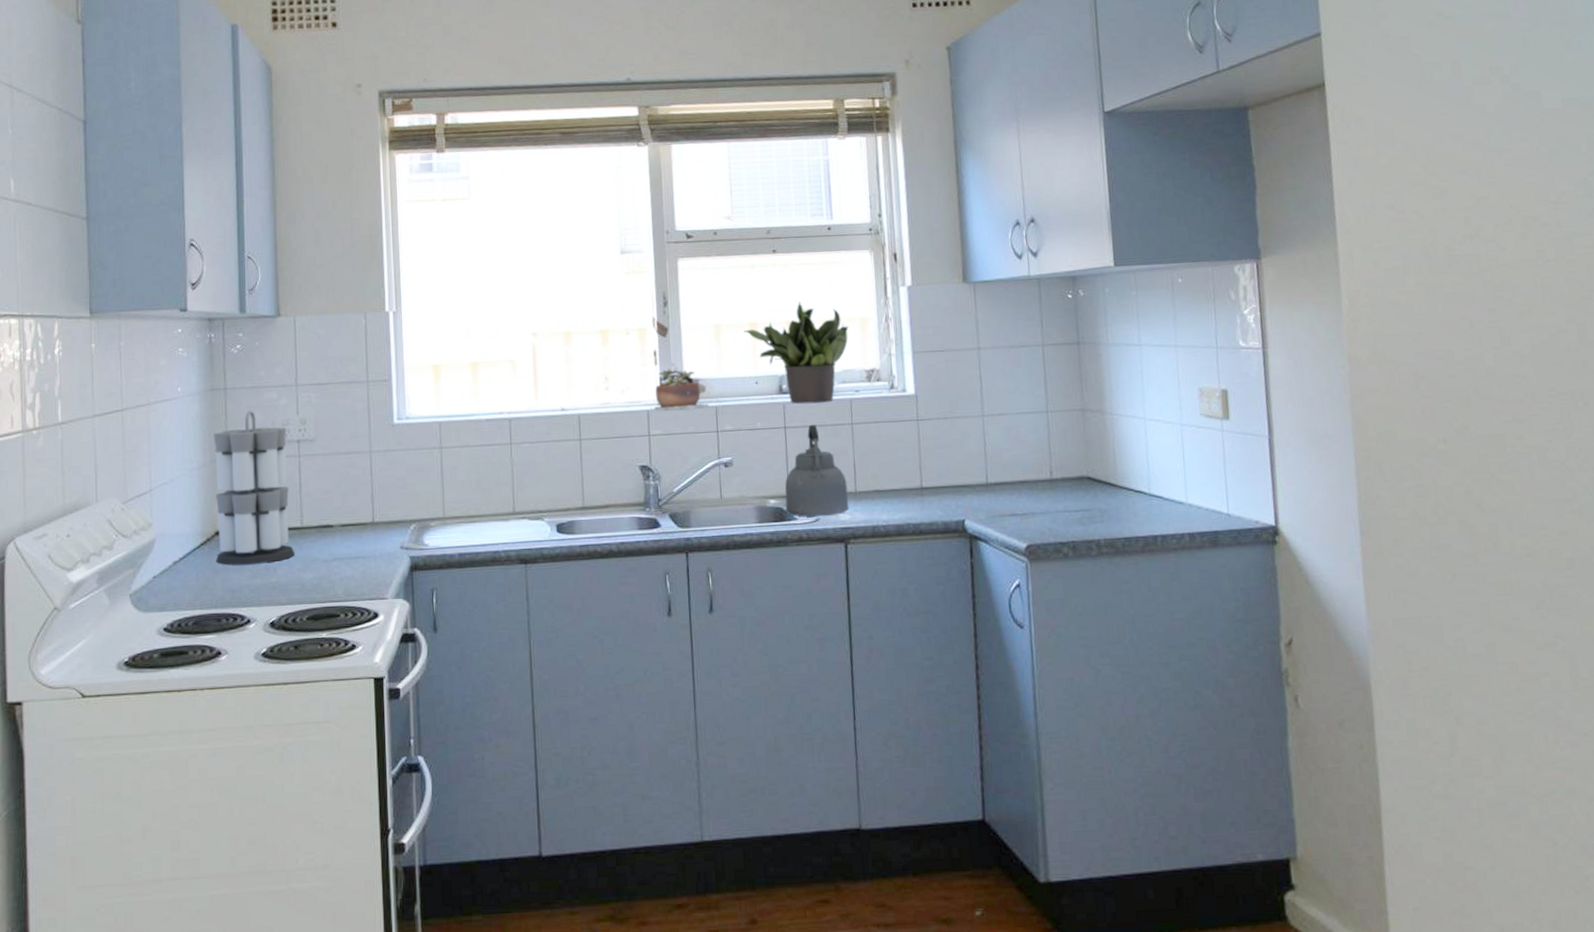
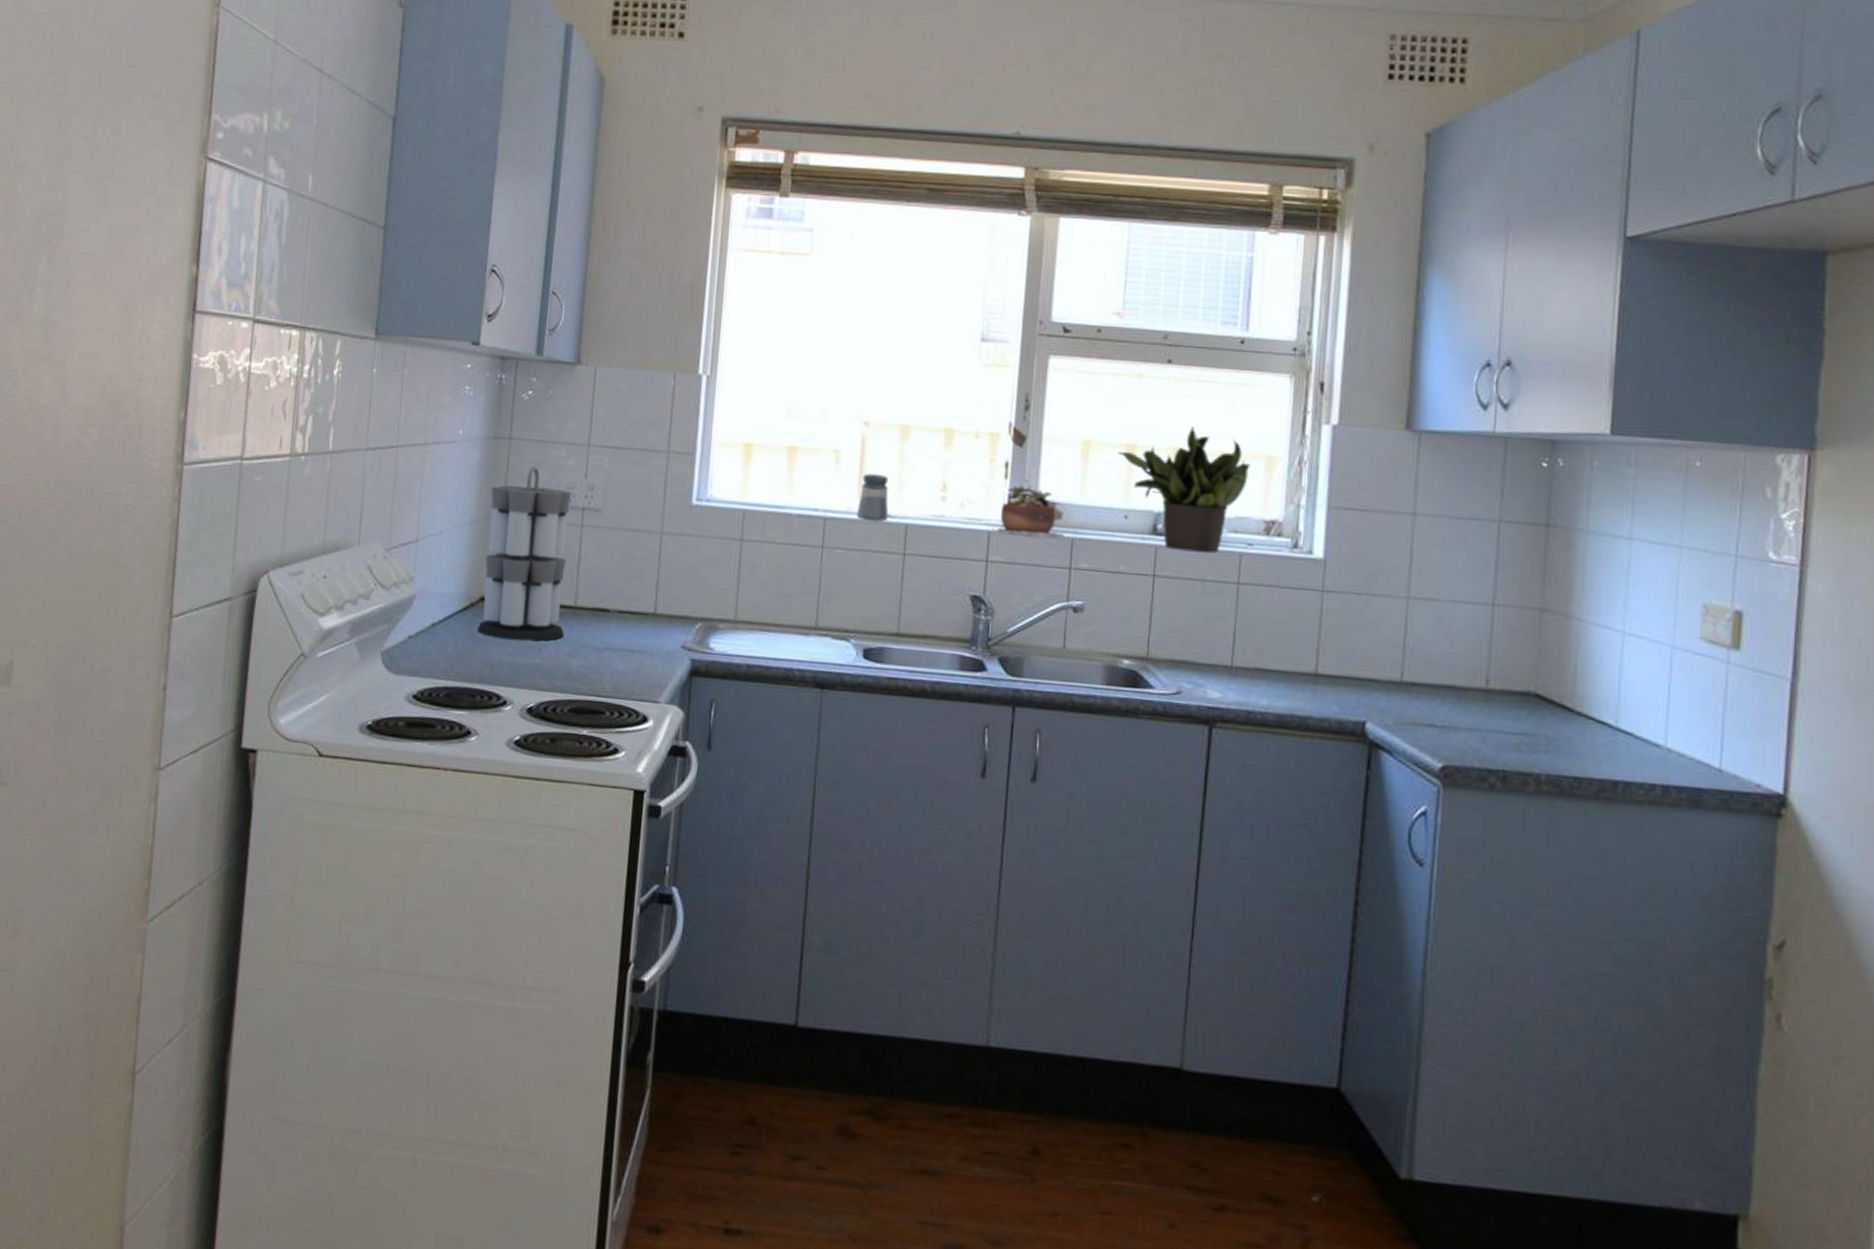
salt shaker: none [536,375,563,416] -> present [857,473,889,522]
kettle: present [784,424,849,517] -> none [1141,576,1223,691]

